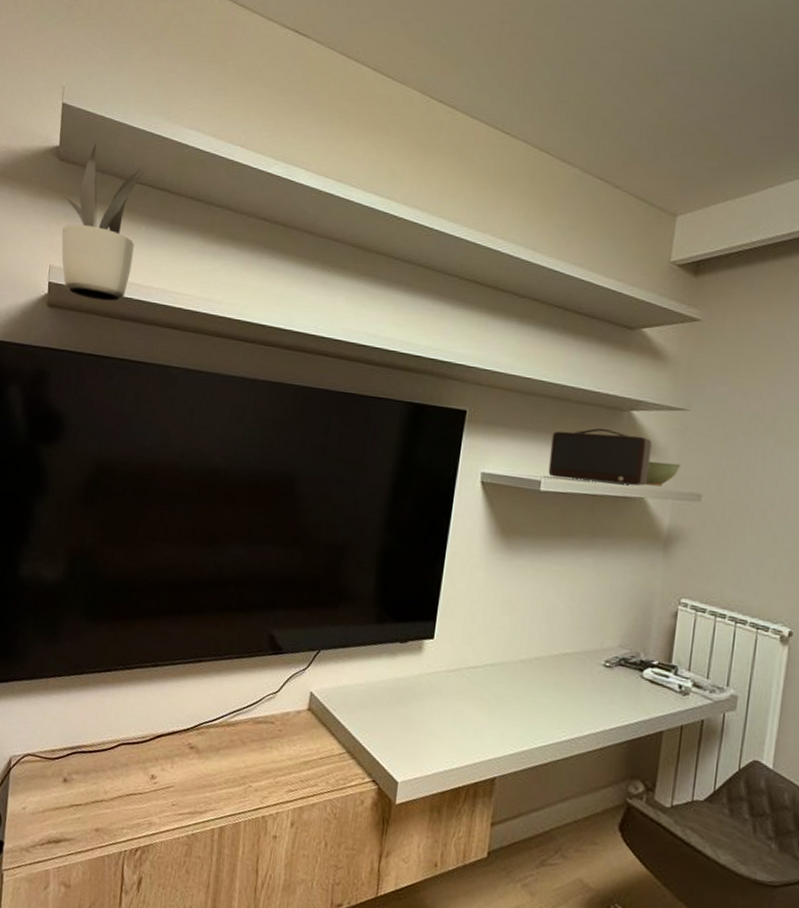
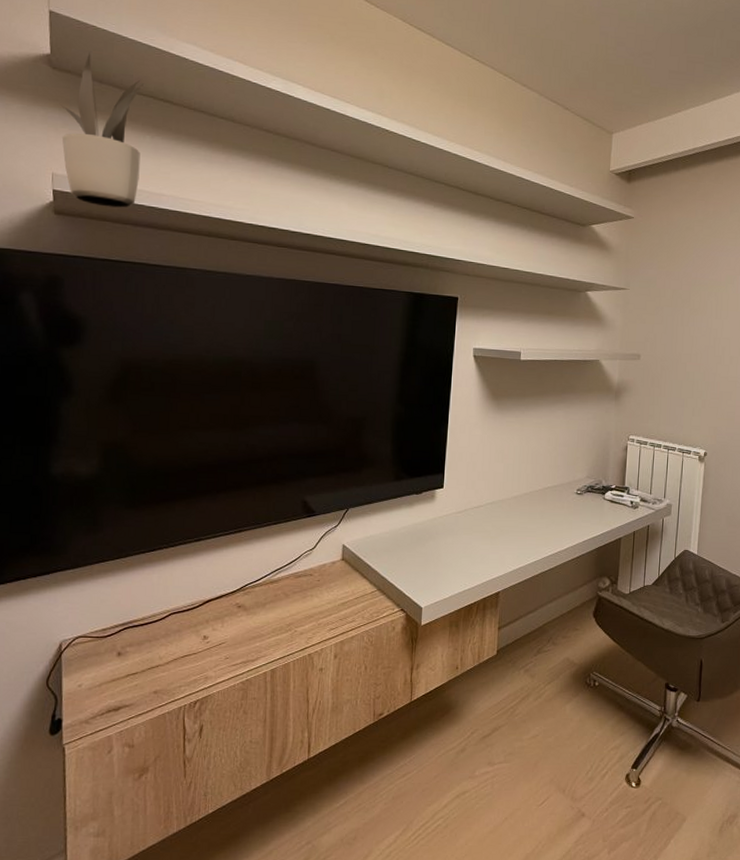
speaker: present [548,428,652,486] -> none [526,307,603,351]
bowl: present [644,460,682,487] -> none [599,330,625,350]

